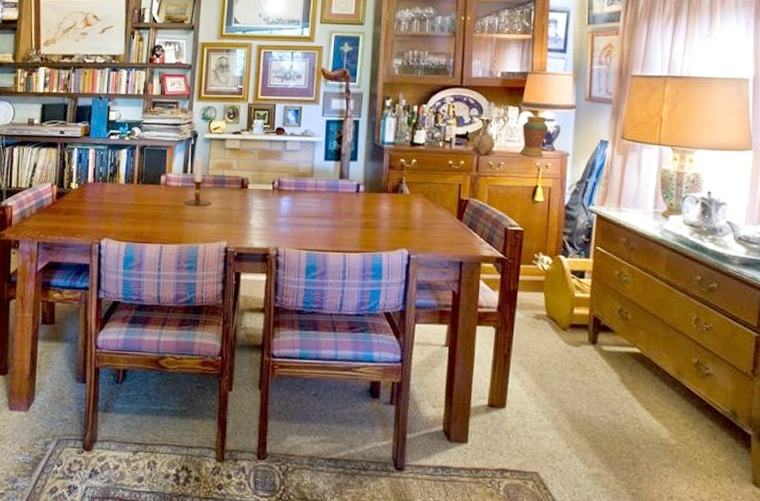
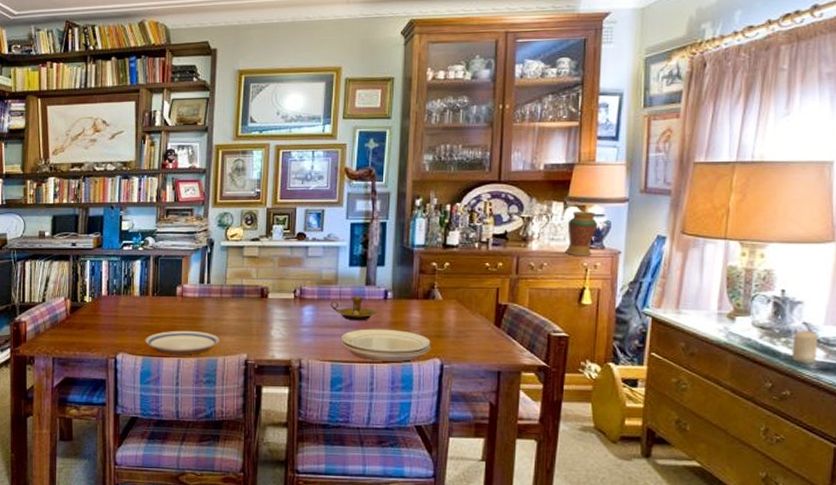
plate: none [129,217,201,241] -> present [145,330,220,354]
candlestick: present [185,158,211,206] -> none [202,267,230,317]
candlestick: none [306,188,350,212] -> present [330,296,378,321]
plate: none [316,219,399,252] -> present [341,329,431,362]
decorative figurine: present [472,128,496,156] -> none [512,227,538,257]
candle: none [718,228,740,259] -> present [792,329,819,364]

